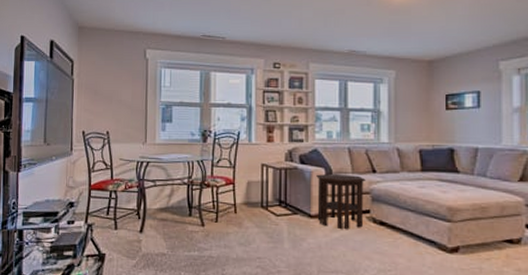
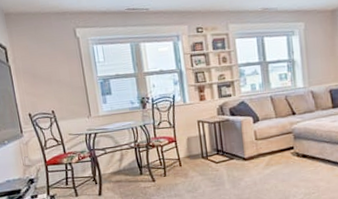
side table: present [316,173,366,229] -> none [246,119,289,166]

